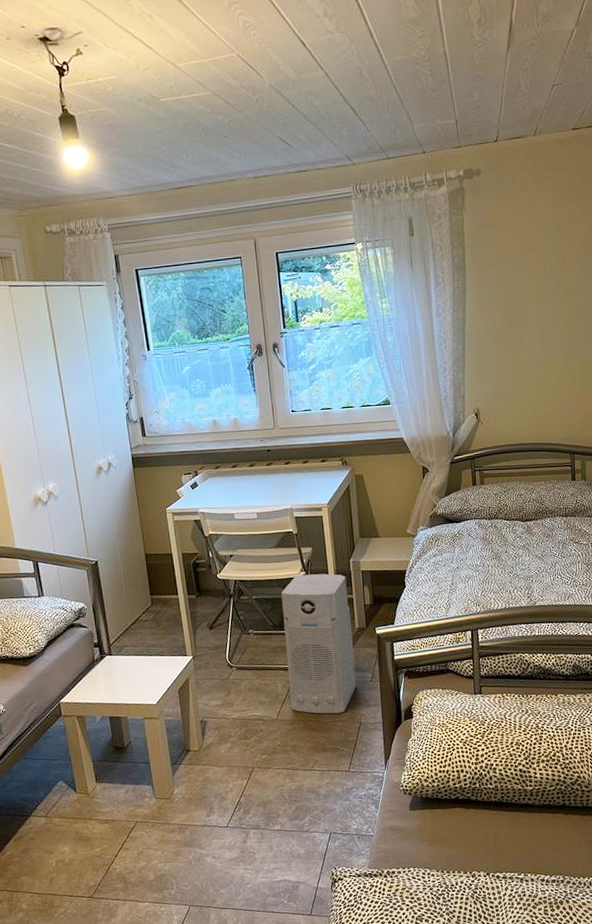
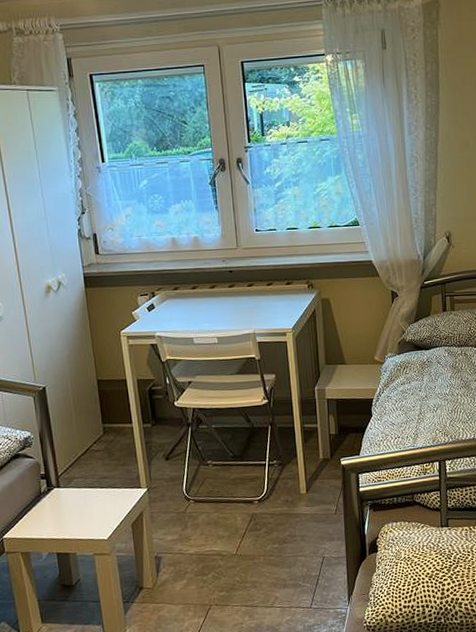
air purifier: present [281,573,356,714] -> none [242,402,319,549]

